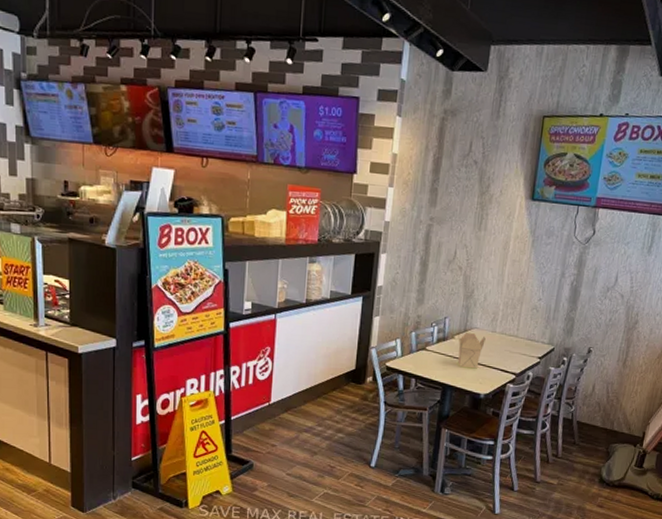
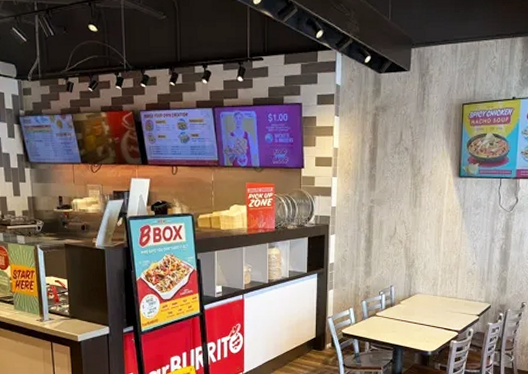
takeout container: present [458,333,486,369] -> none [404,298,428,329]

